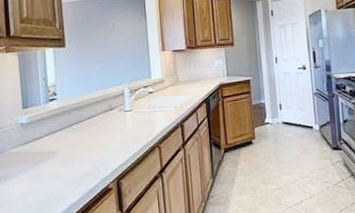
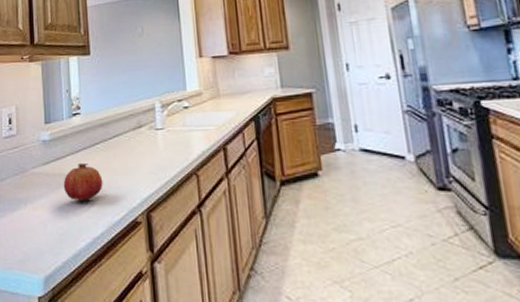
fruit: none [41,141,79,175] -> present [63,162,103,202]

